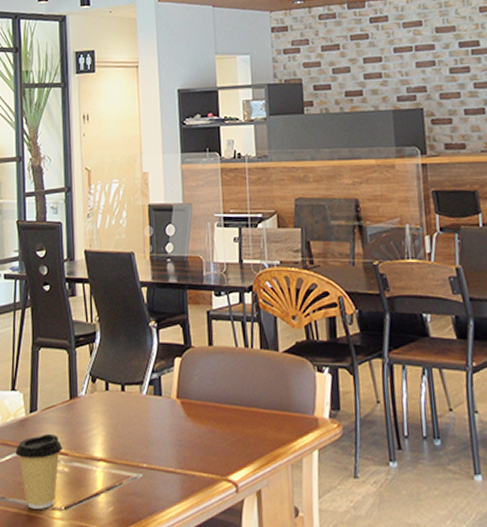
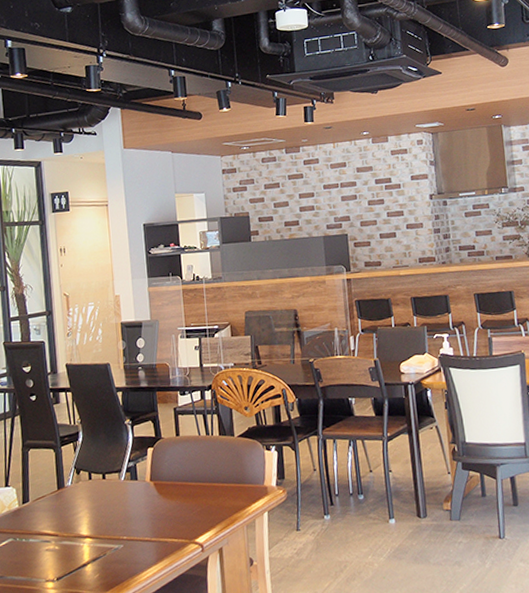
coffee cup: present [15,433,62,509] -> none [11,519,53,583]

